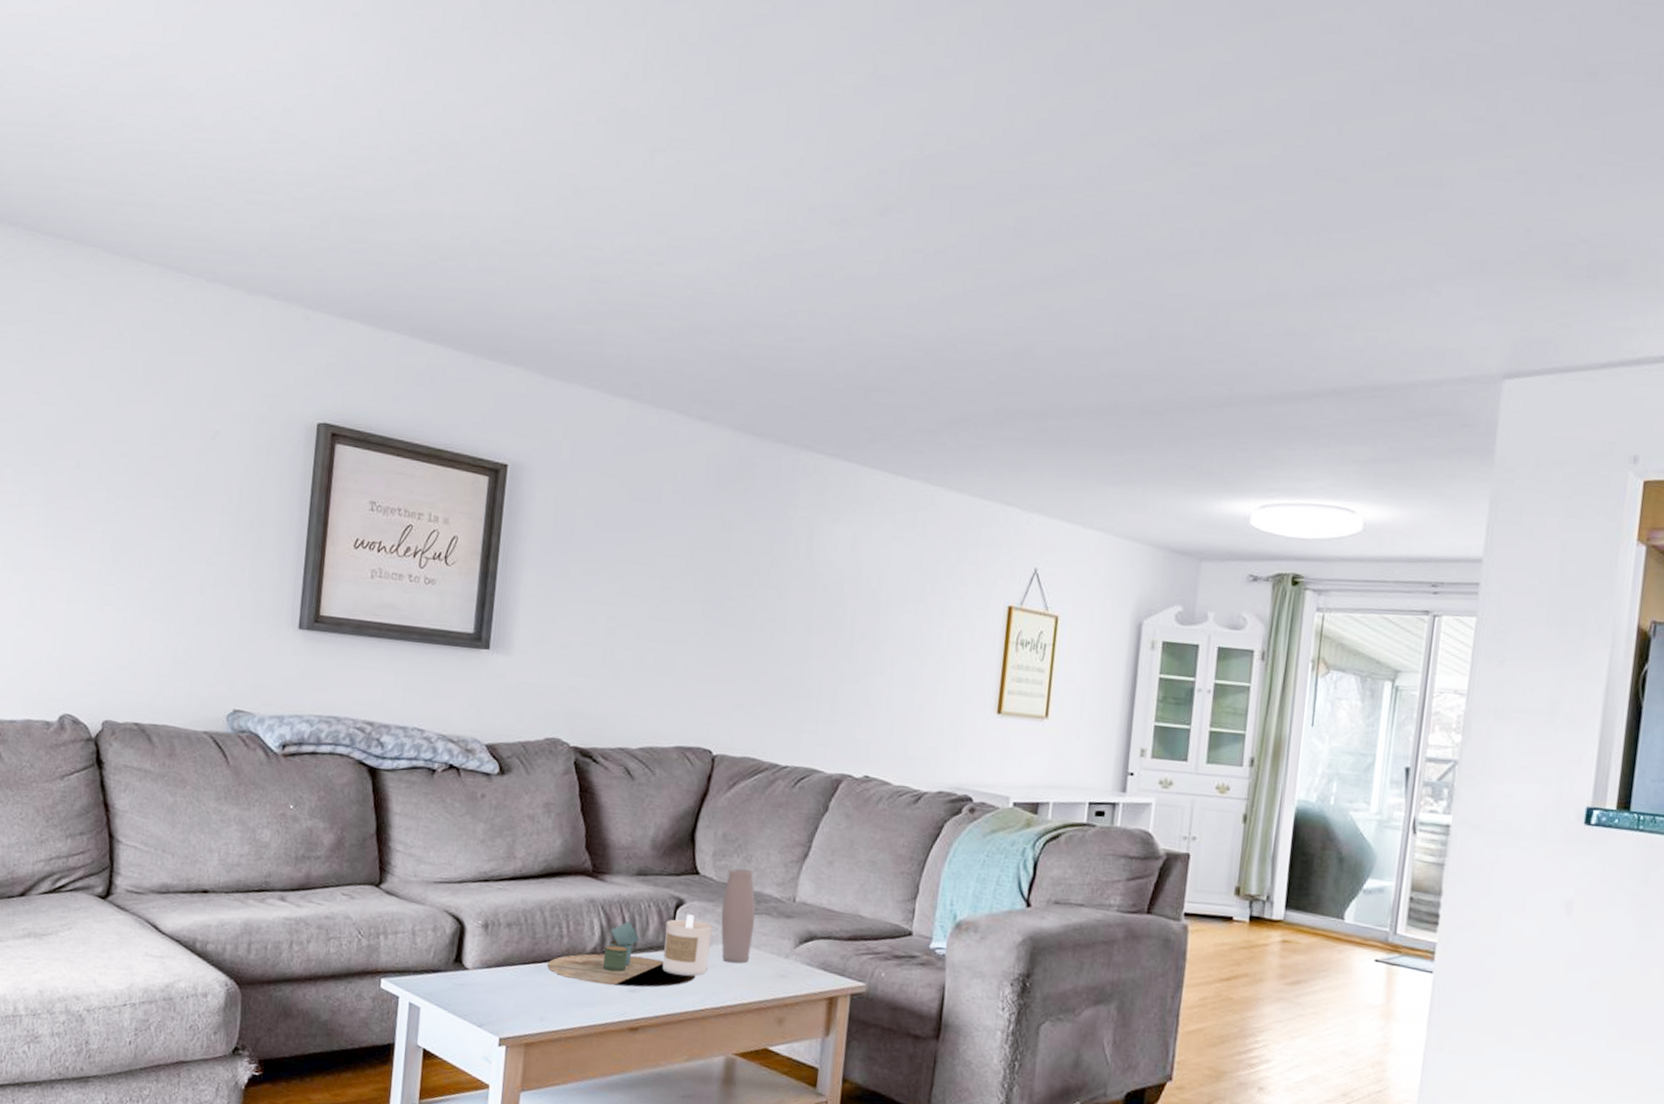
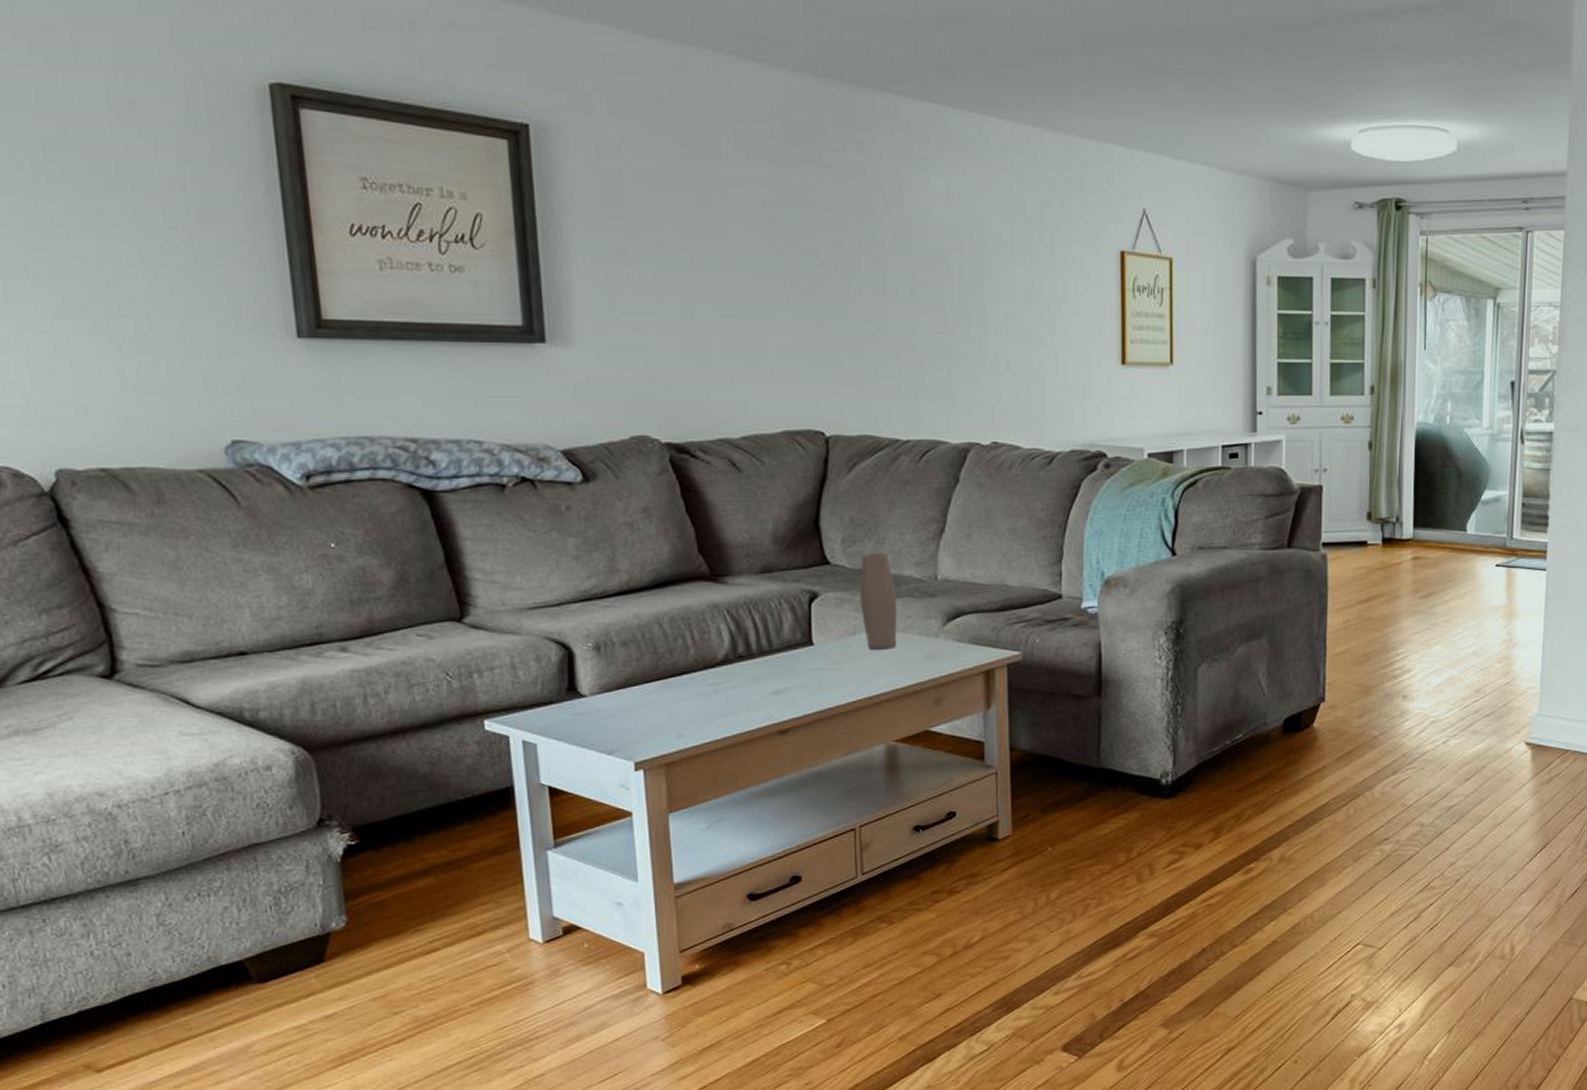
decorative tray: present [546,921,696,988] -> none [675,622,842,692]
candle: present [662,914,713,977] -> none [801,606,854,670]

